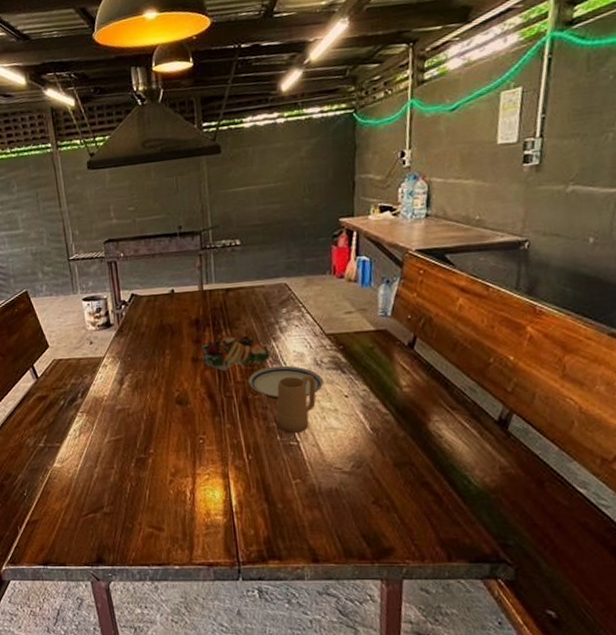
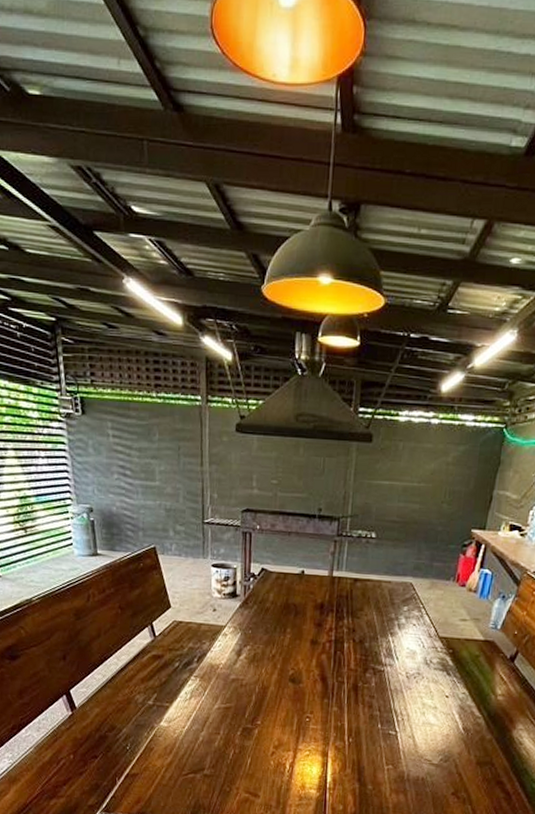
salad: present [202,335,272,372] -> none [321,624,387,658]
plate: present [248,365,324,400] -> none [361,659,430,692]
beer mug: present [276,373,316,434] -> none [380,670,422,725]

